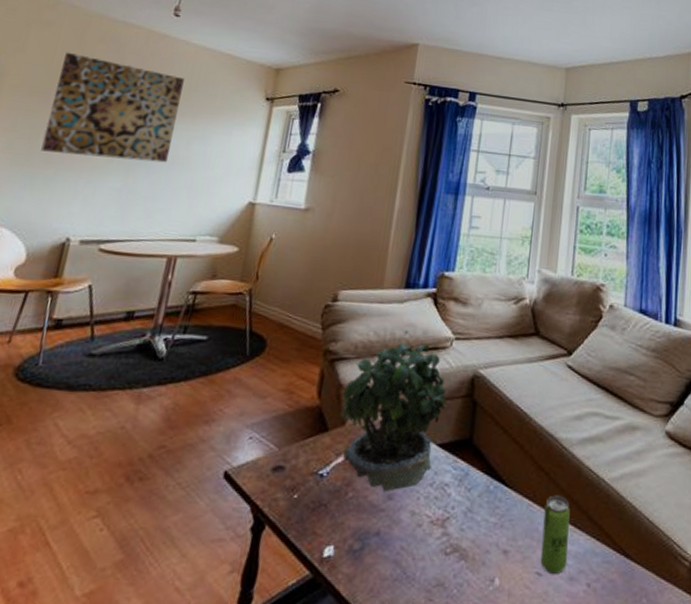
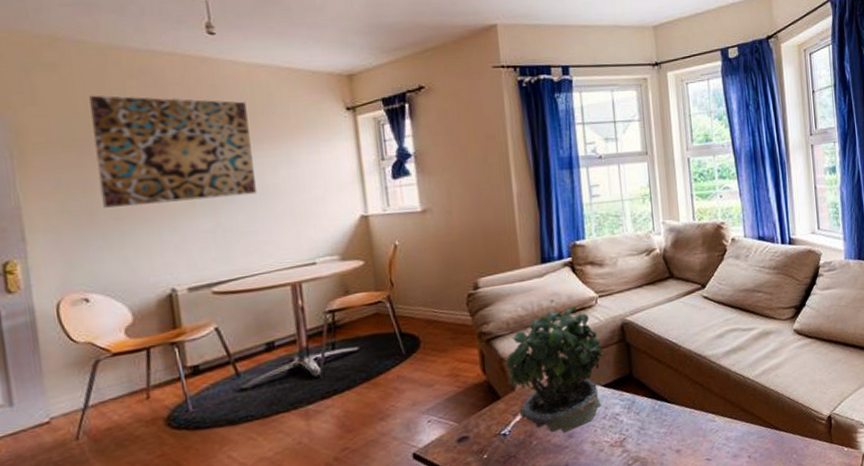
beverage can: present [540,495,570,574] -> none [704,398,730,457]

